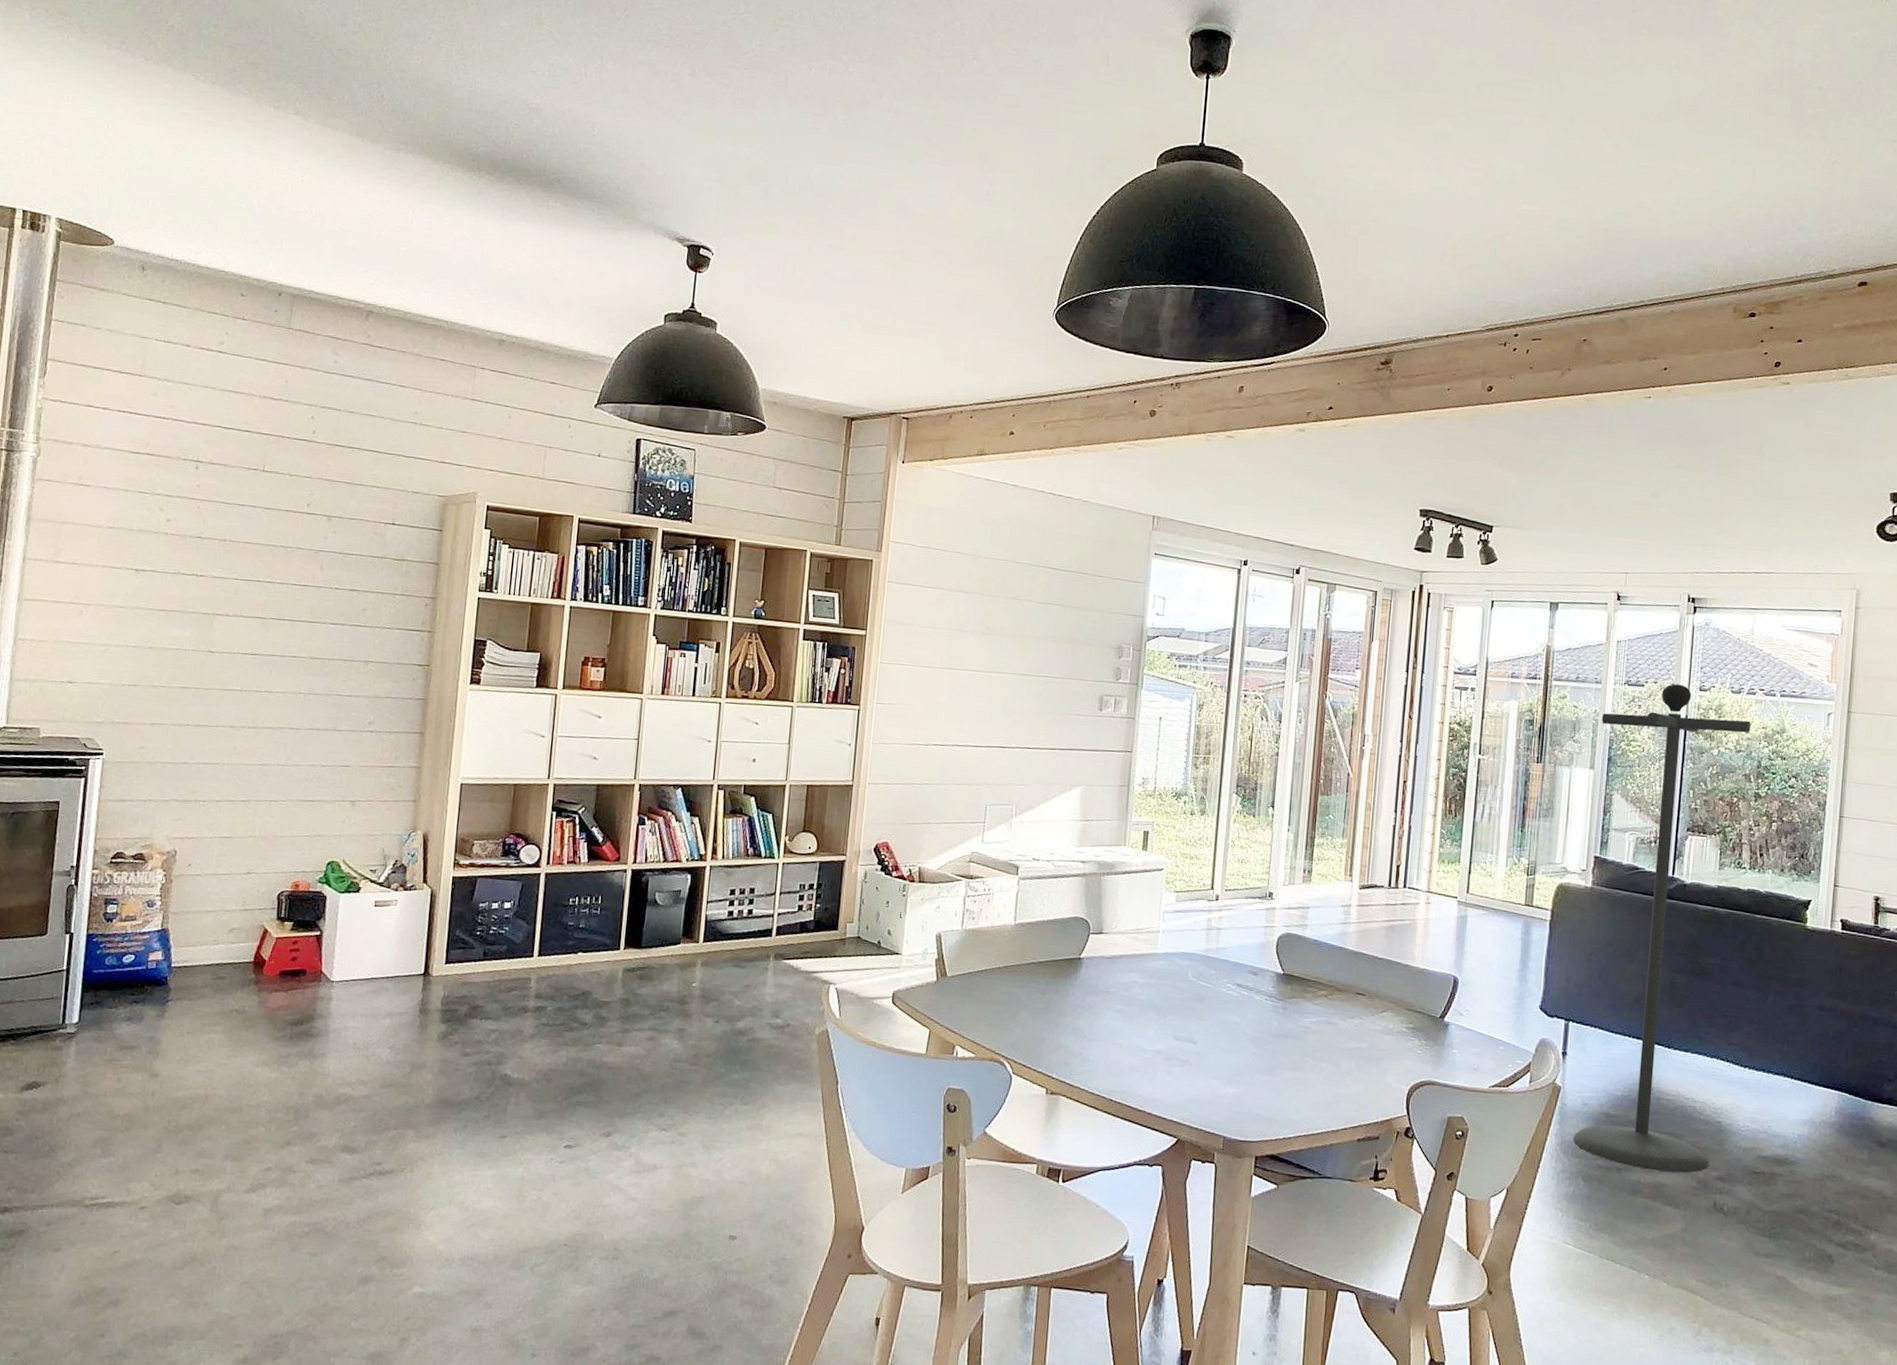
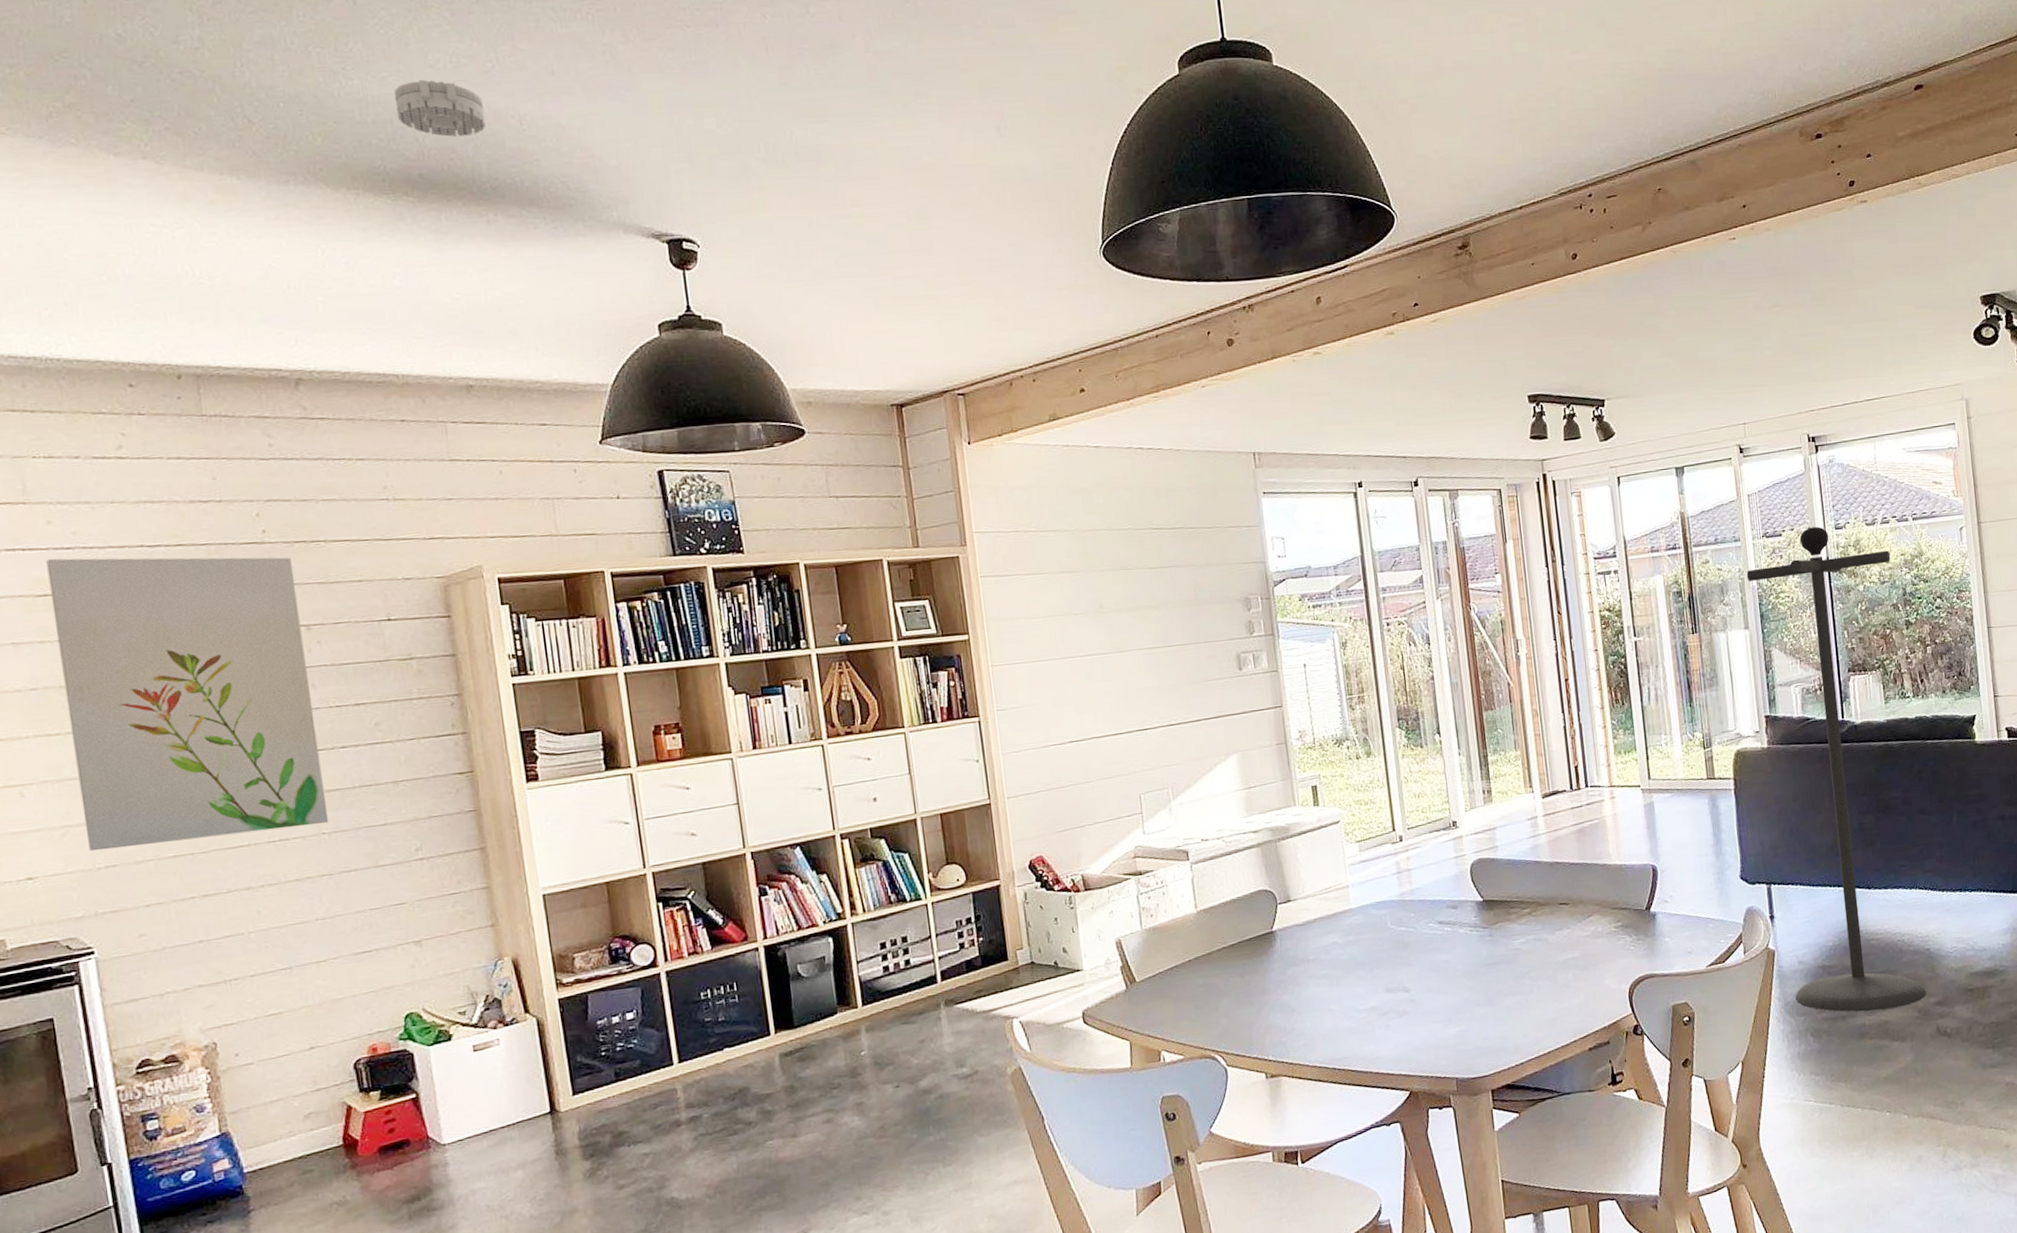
wall art: none [120,423,329,685] -> present [46,557,329,852]
smoke detector: none [496,81,567,134] -> present [393,79,487,137]

